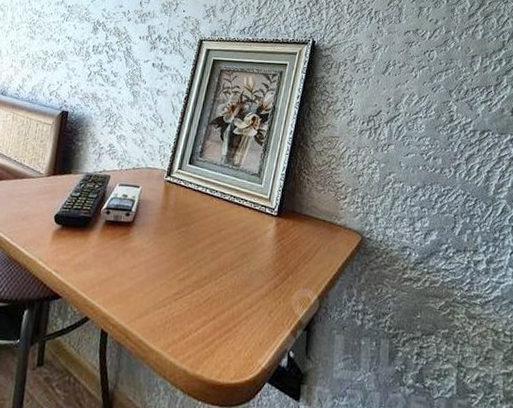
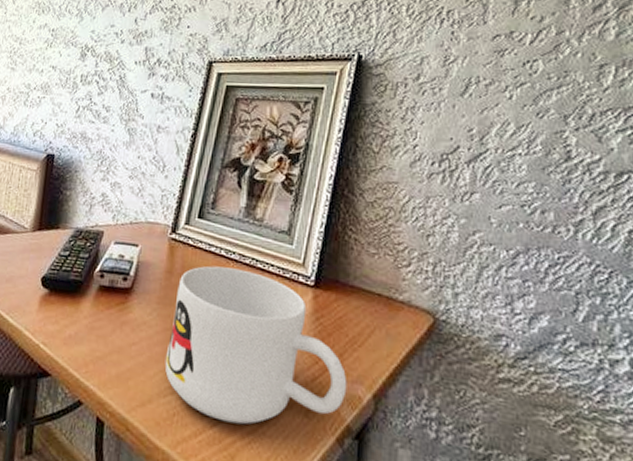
mug: none [159,202,300,326] -> present [165,265,347,425]

